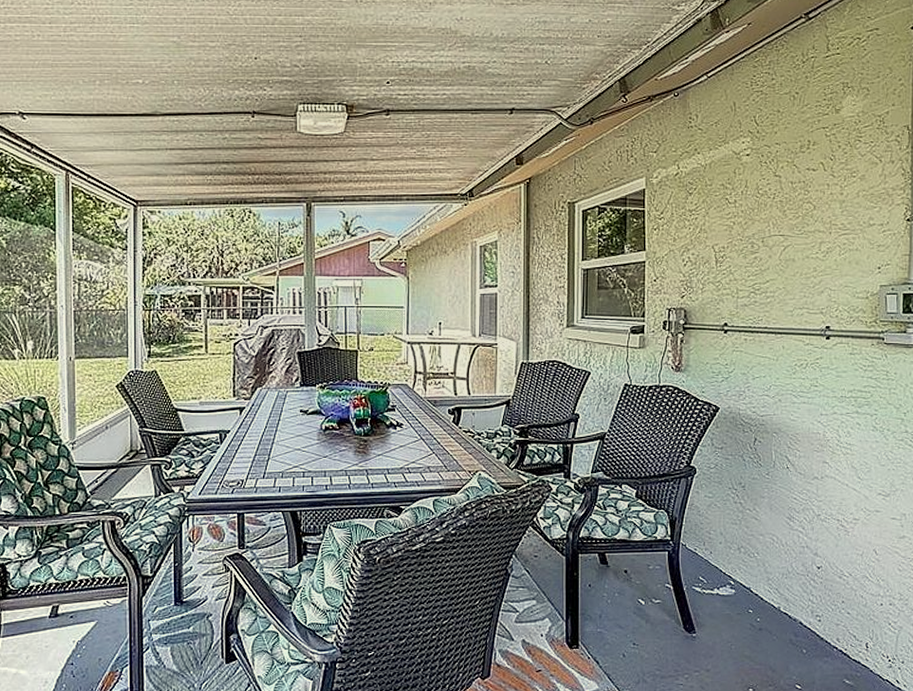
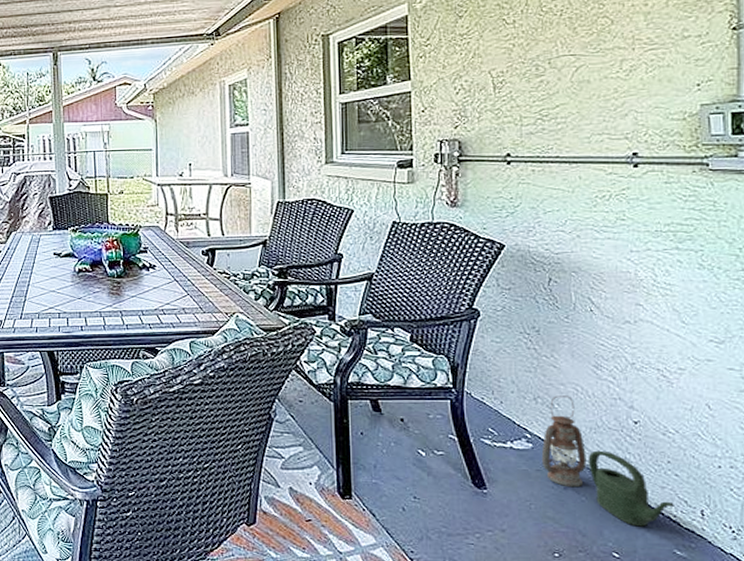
lantern: none [742,545,778,628] -> present [541,395,587,488]
watering can: none [779,593,846,661] -> present [588,450,674,527]

